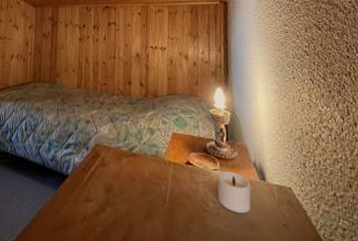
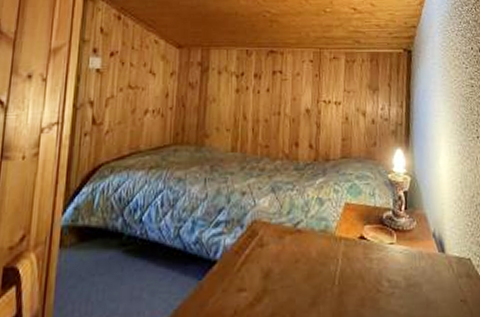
candle: present [217,171,251,214] -> none [392,243,429,292]

